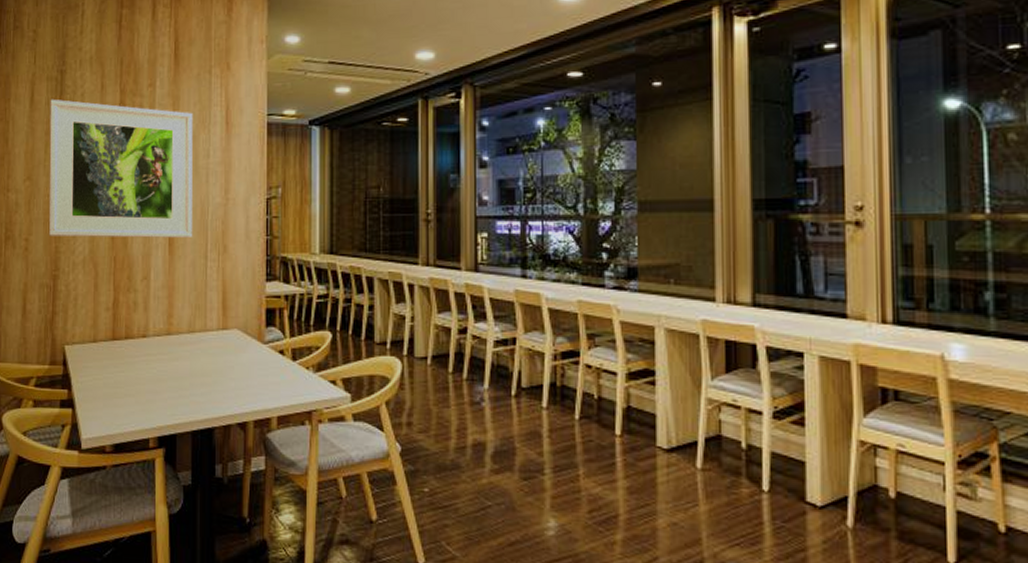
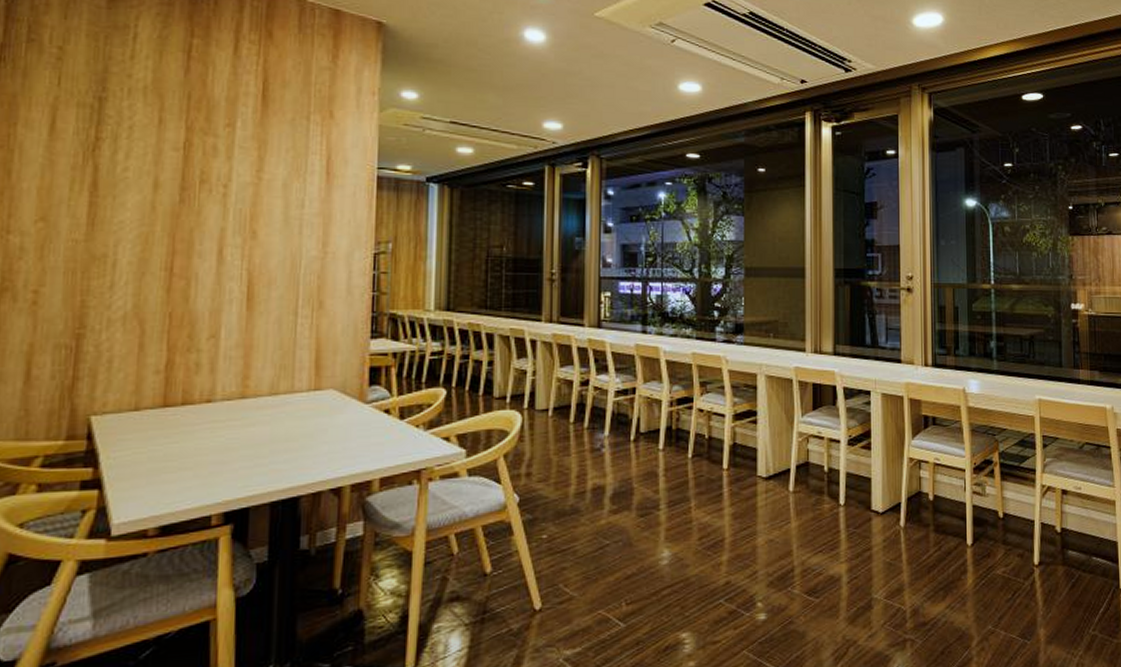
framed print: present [48,99,193,238] -> none [70,128,284,292]

